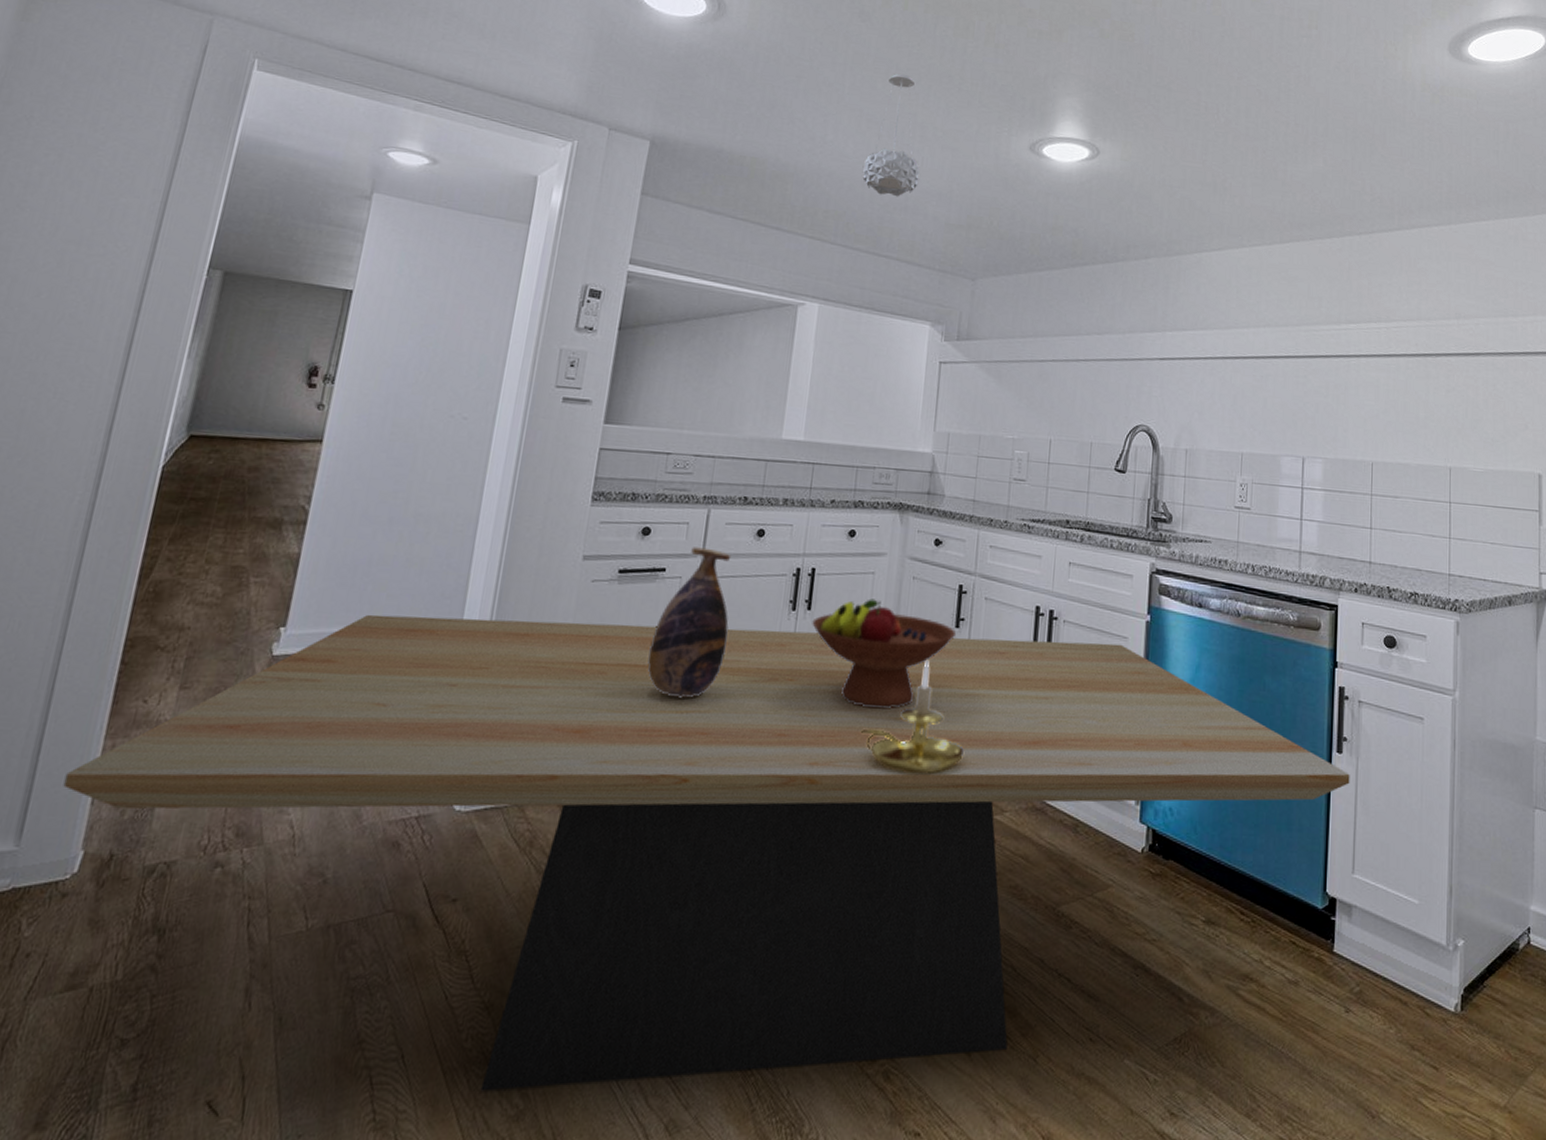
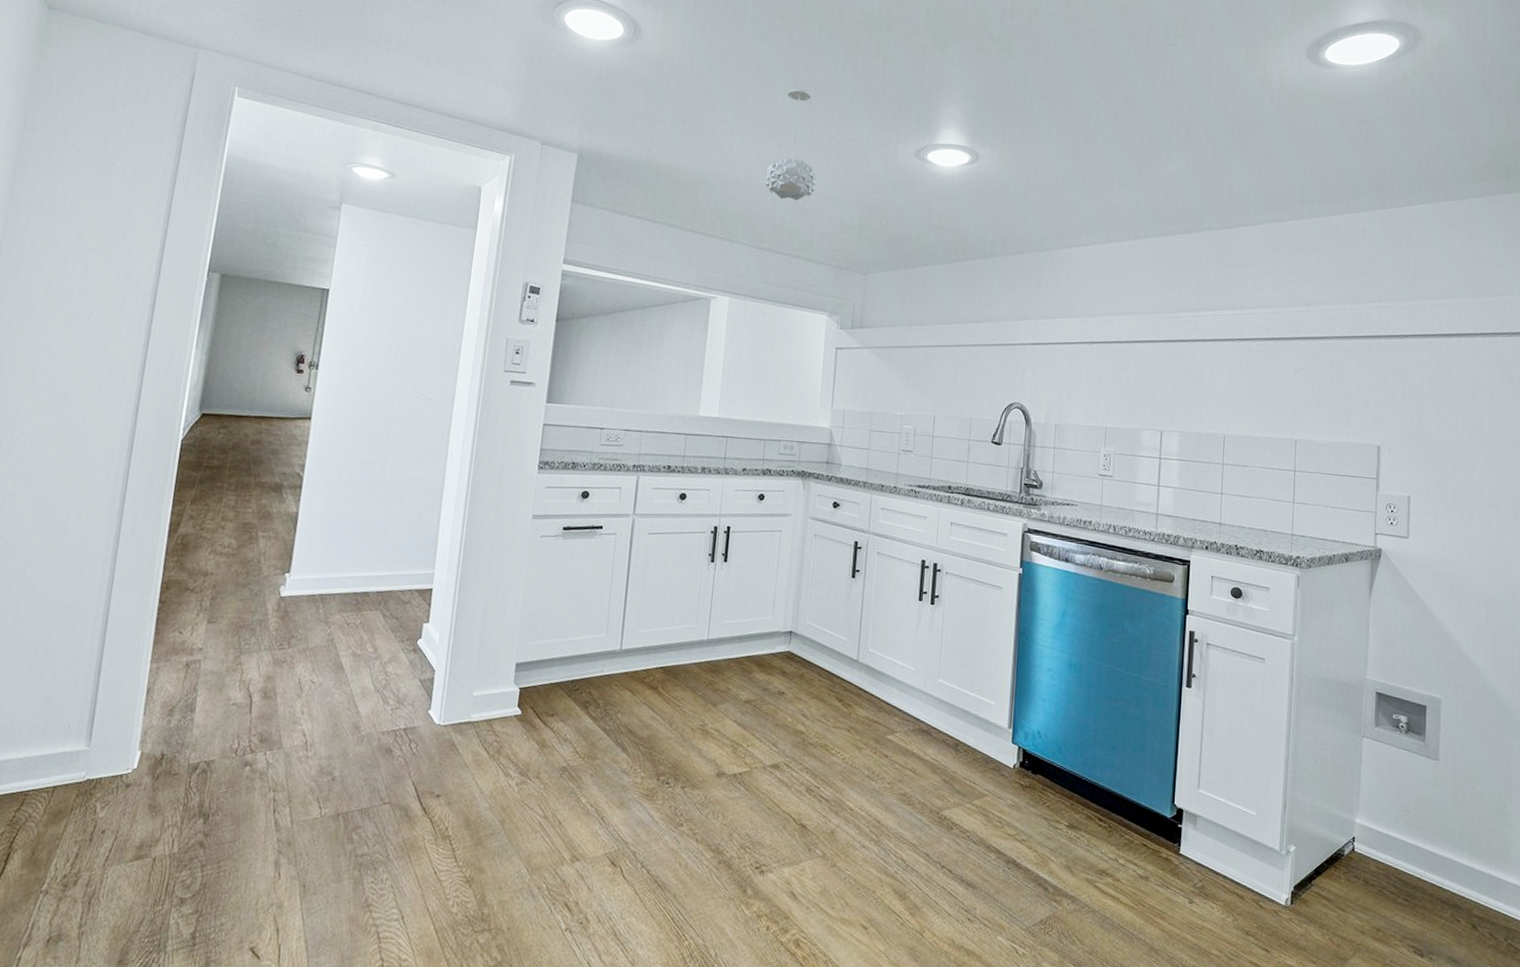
dining table: present [63,614,1350,1092] -> none [120,563,1198,947]
vase: present [647,547,732,698] -> none [589,508,658,635]
fruit bowl: present [812,599,957,709] -> none [728,553,853,645]
candle holder: present [860,661,965,773] -> none [771,605,861,700]

